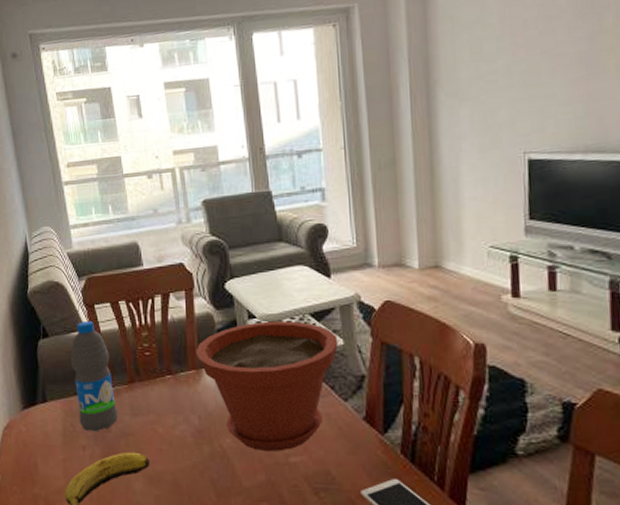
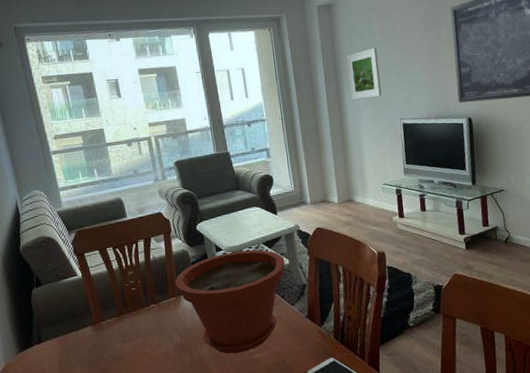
water bottle: present [70,321,118,432] -> none [63,268,110,362]
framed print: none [444,46,497,123] -> present [346,47,382,100]

